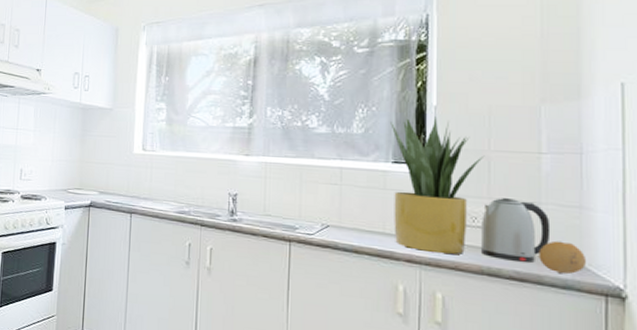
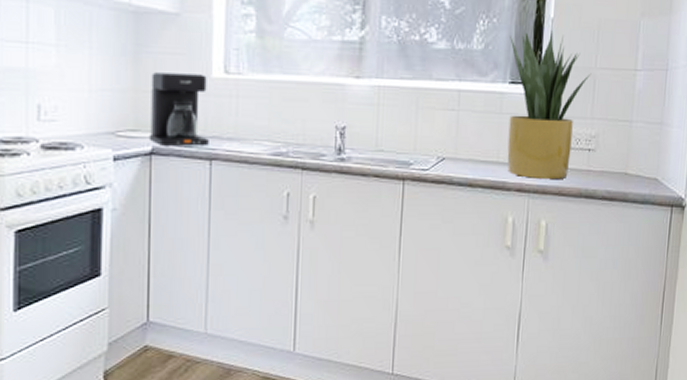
coffee maker: none [88,149,130,203] -> present [148,72,209,148]
kettle: present [480,198,551,264] -> none [580,118,638,182]
fruit: present [539,240,587,275] -> none [626,158,662,190]

